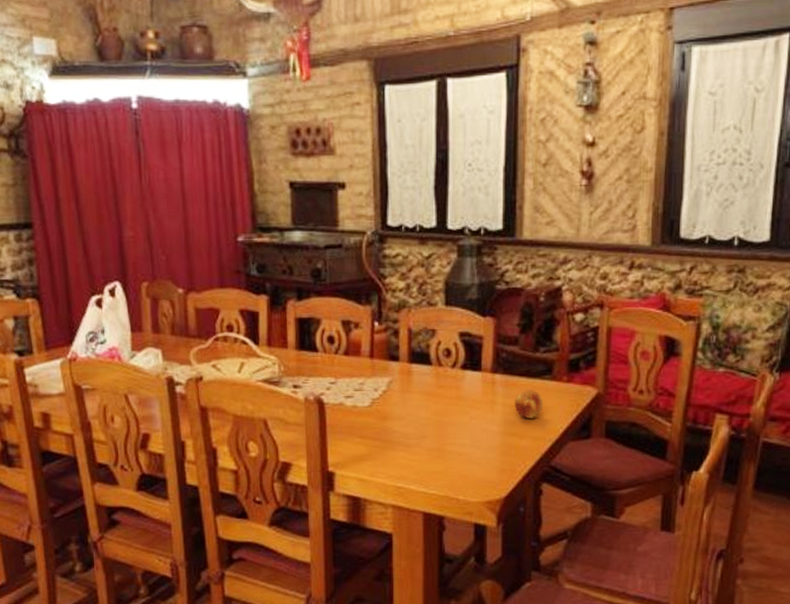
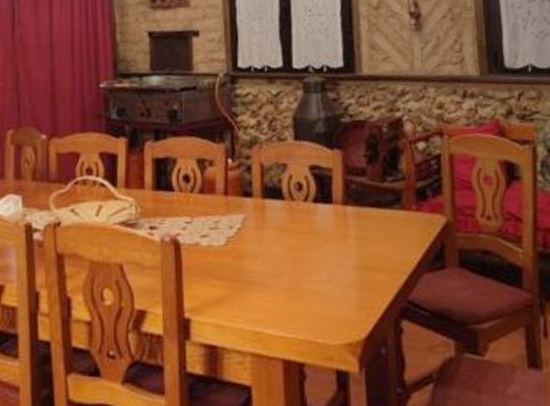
fruit: present [514,390,544,419] -> none [367,221,396,251]

